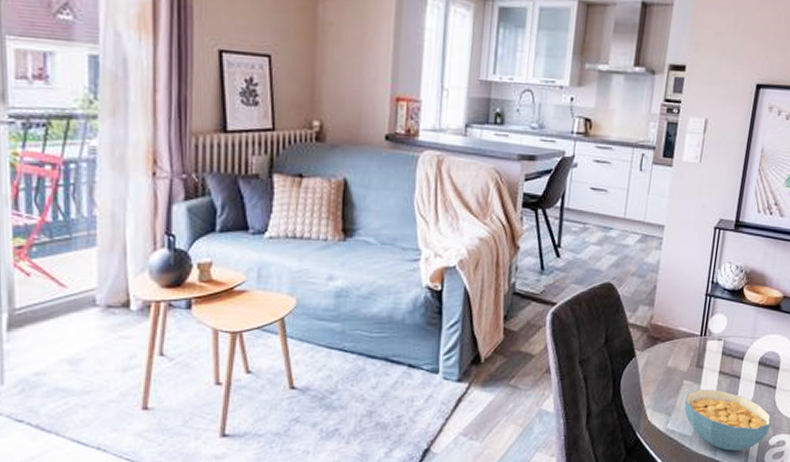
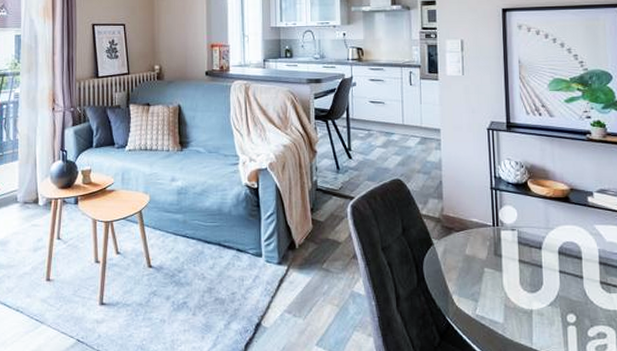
cereal bowl: present [684,389,771,451] -> none [489,277,585,340]

